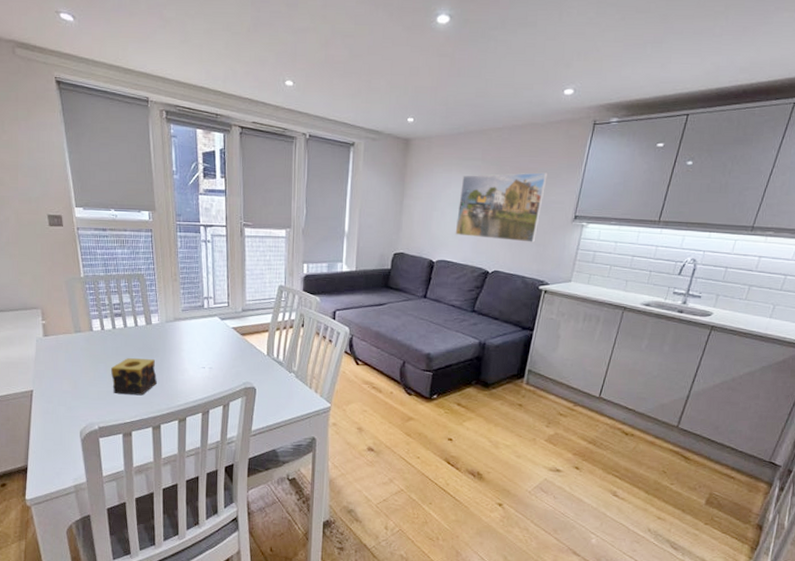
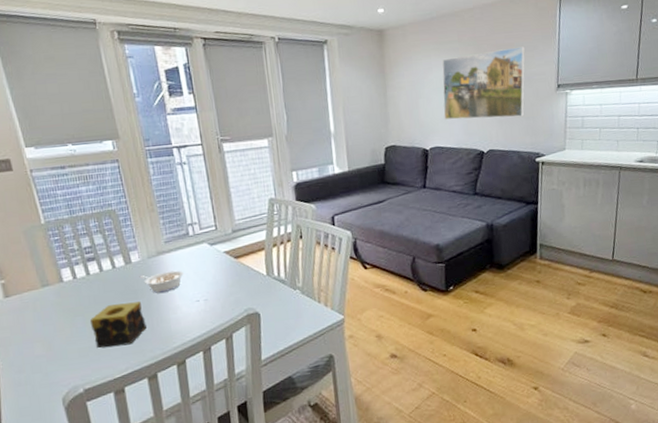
legume: none [156,337,195,355] -> present [139,270,184,293]

